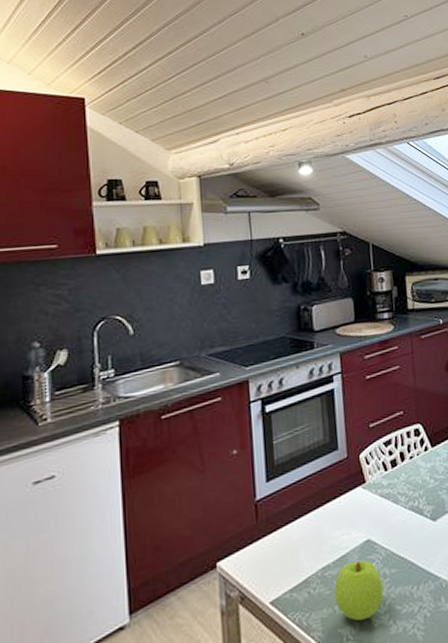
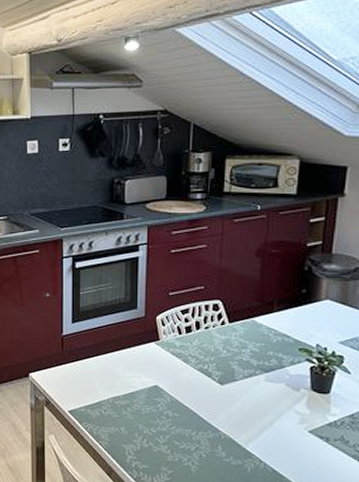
apple: present [334,560,384,621] -> none [122,399,165,444]

